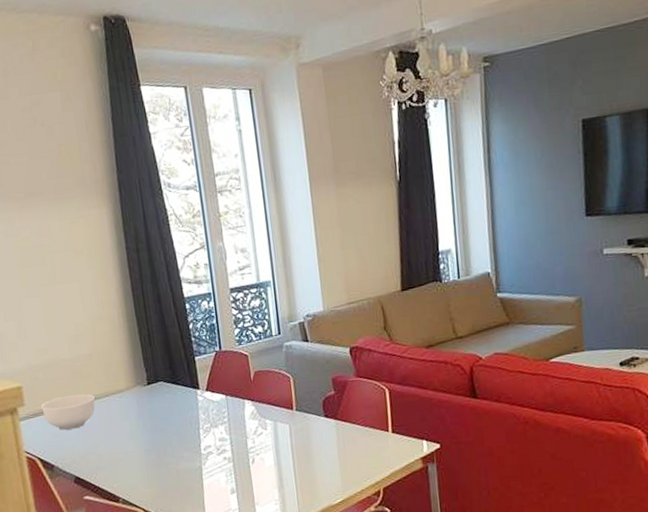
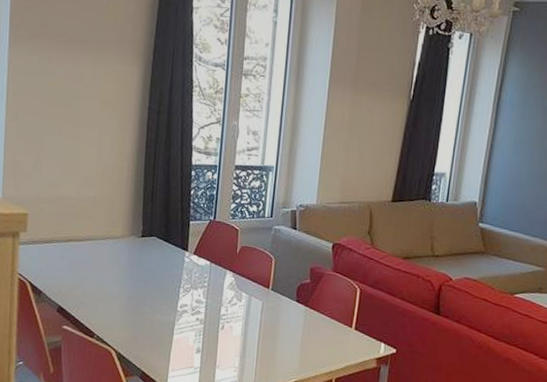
bowl: present [41,393,96,430] -> none [41,230,91,263]

